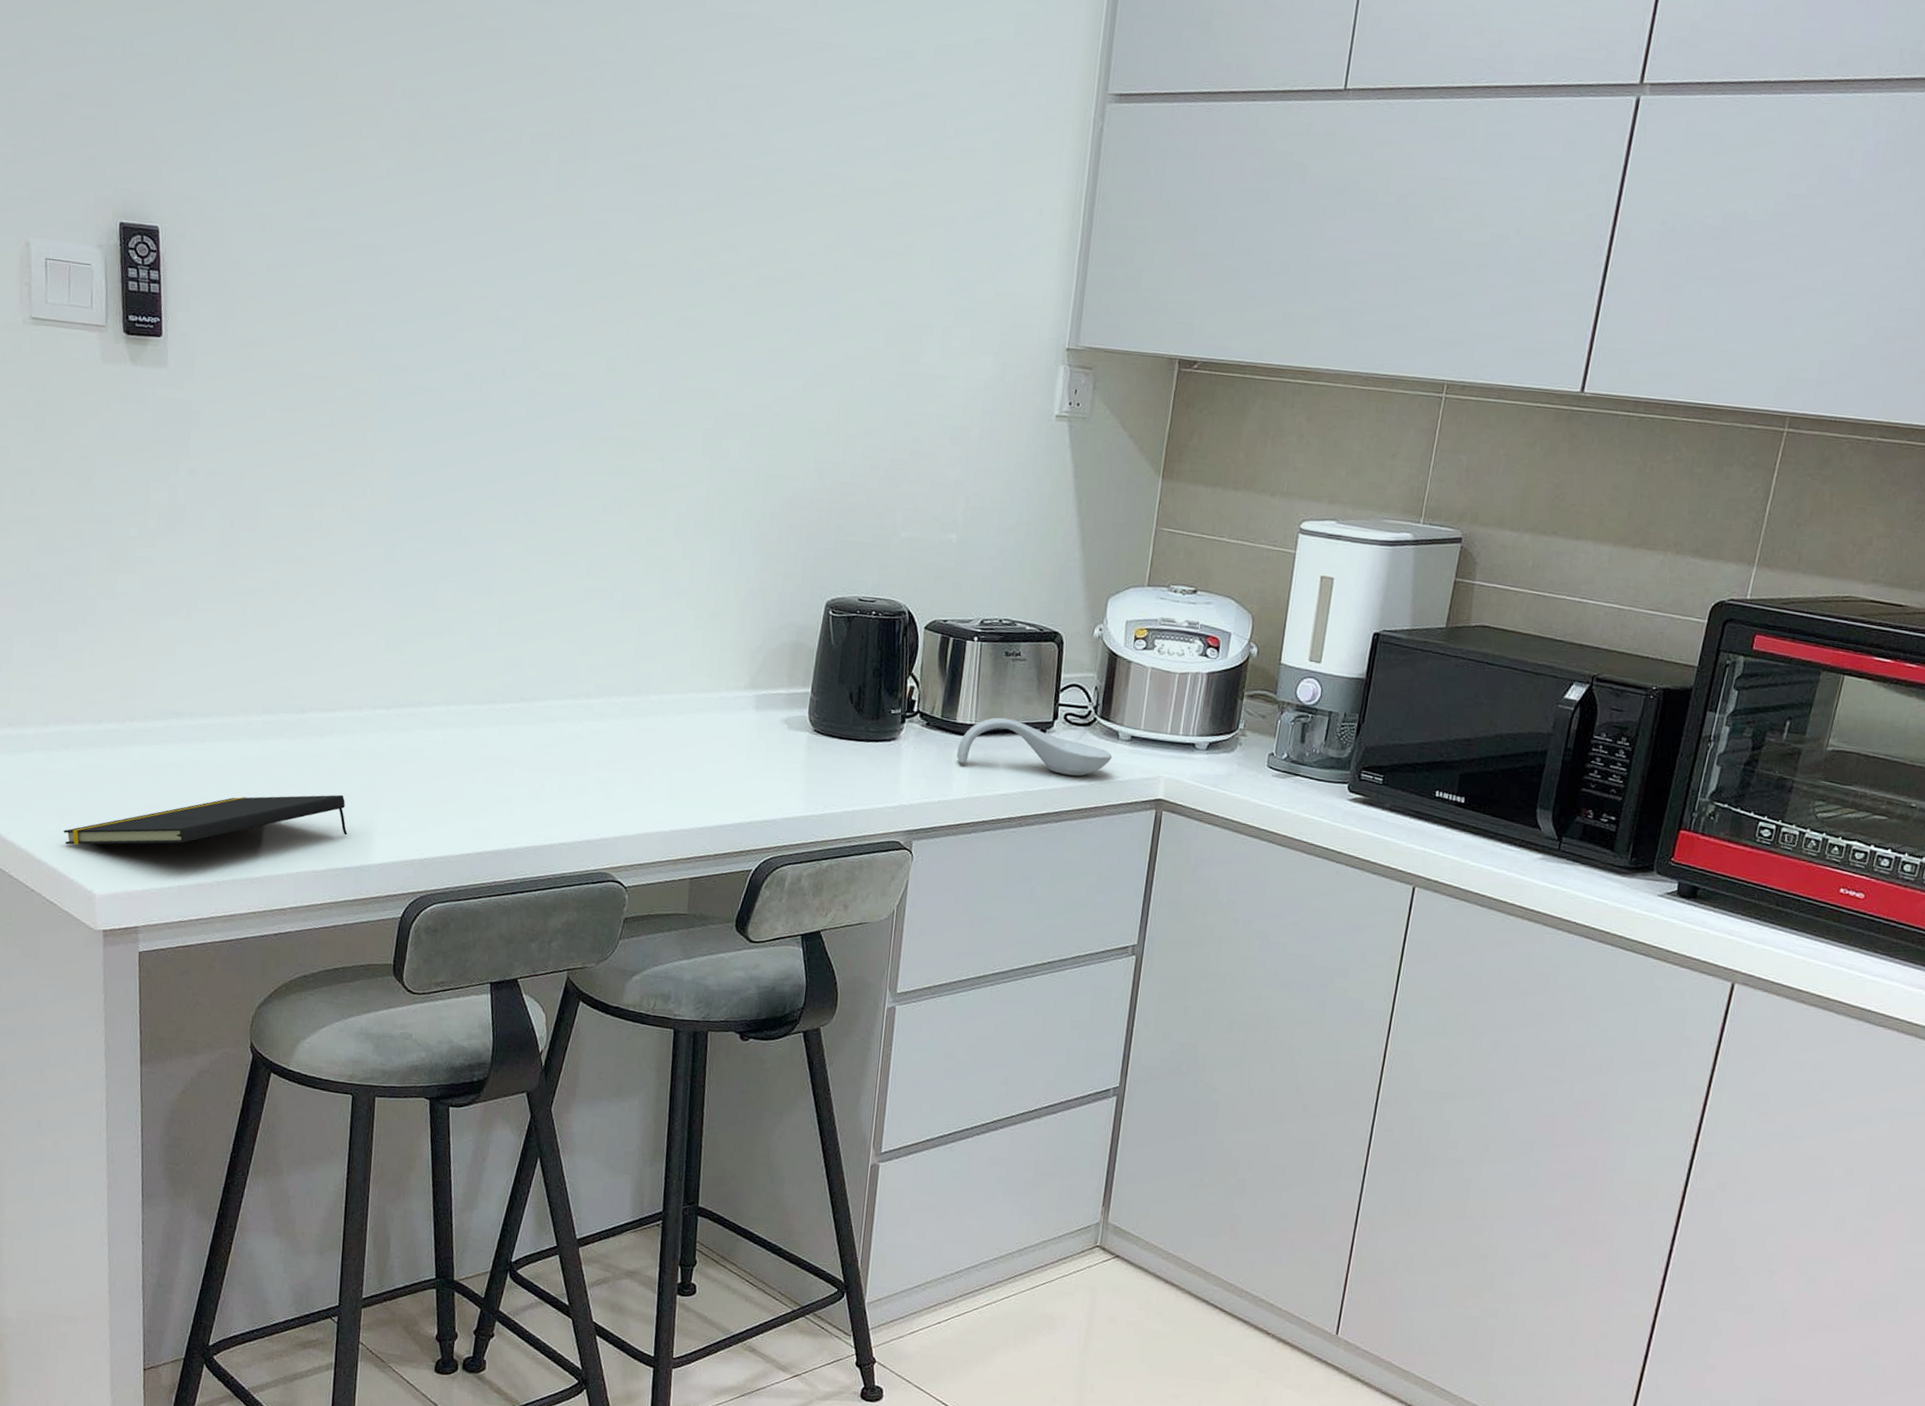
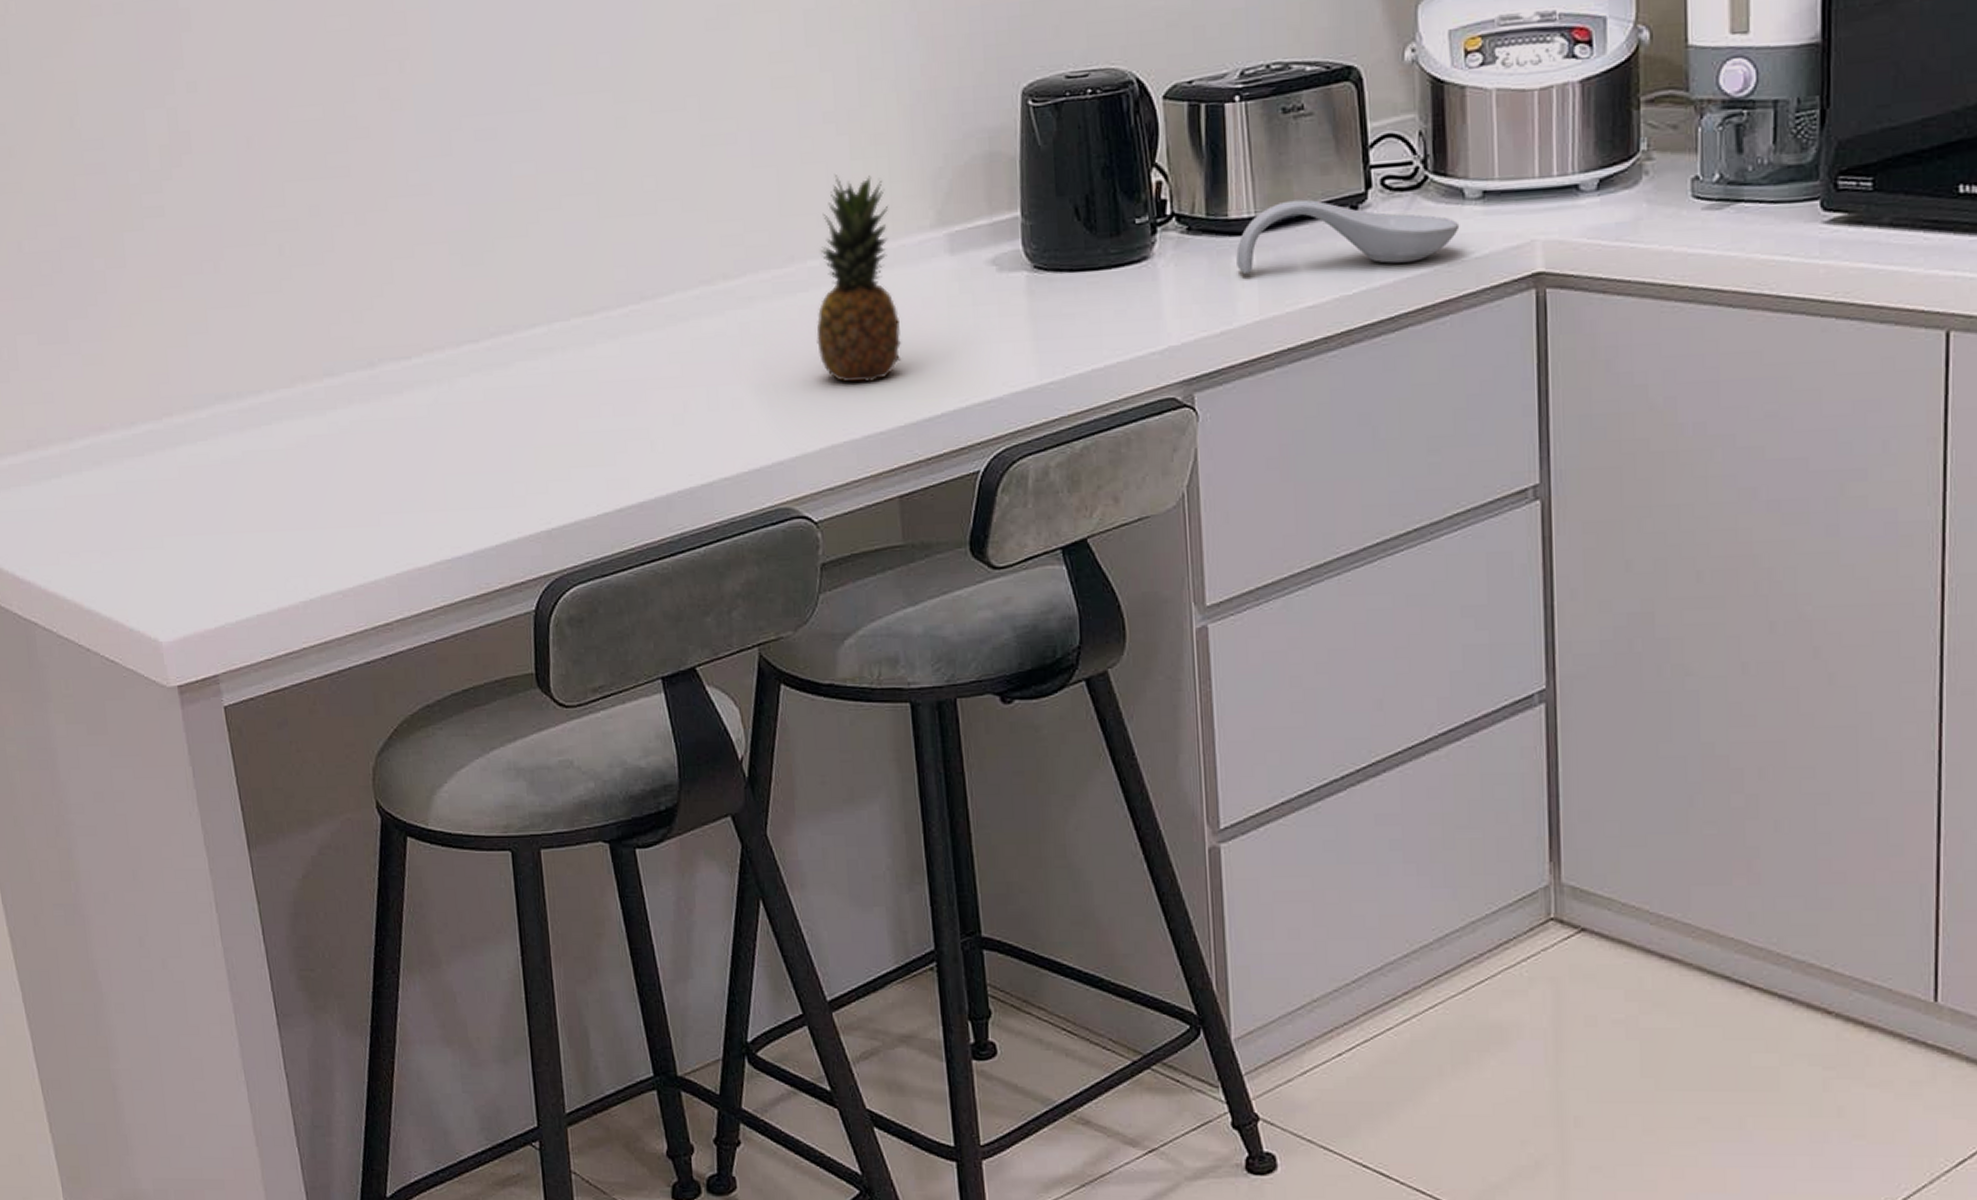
notepad: present [63,794,347,845] -> none [112,464,452,586]
fruit: none [648,635,717,793] -> present [816,173,902,383]

